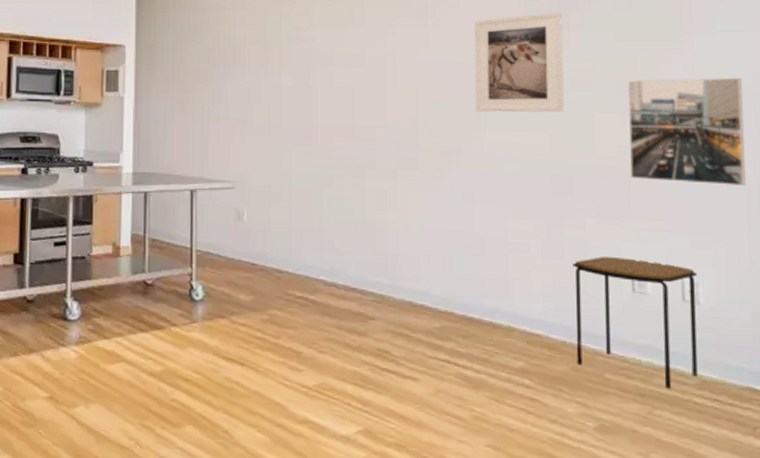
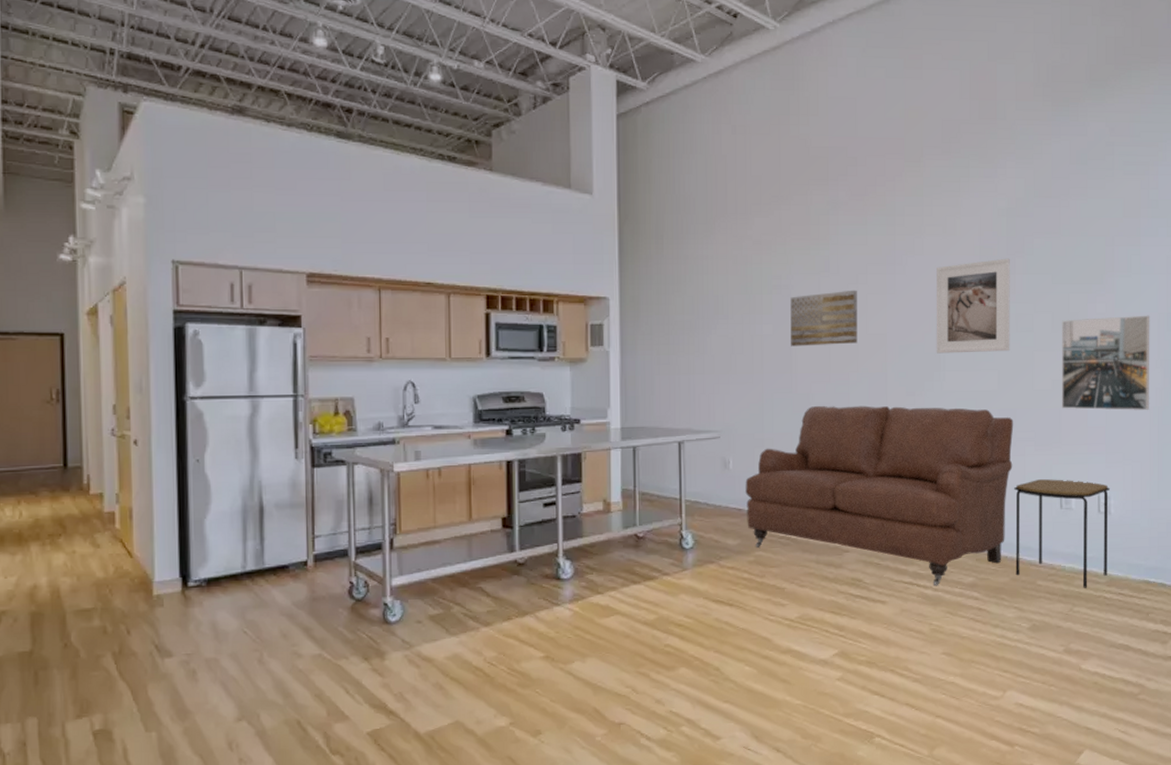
sofa: none [260,160,571,368] -> present [745,405,1014,586]
wall art: none [311,42,385,99] -> present [790,290,858,347]

